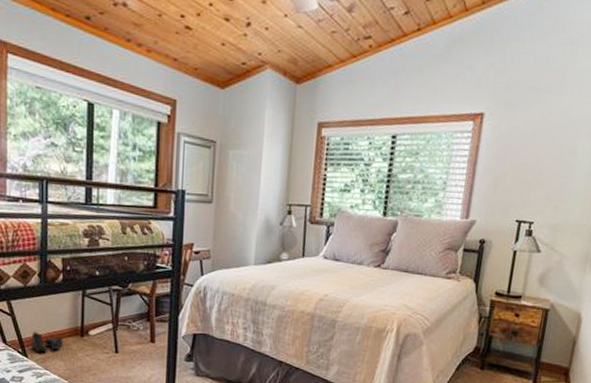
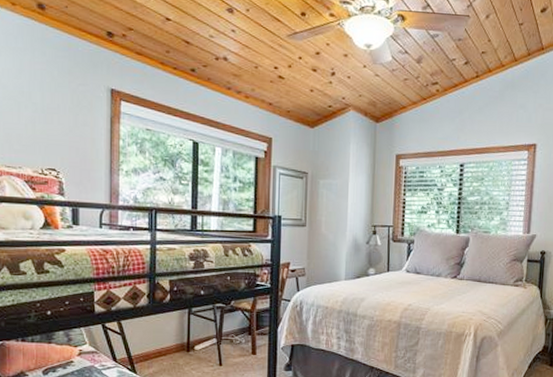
boots: present [31,331,63,352] -> none [140,349,170,368]

